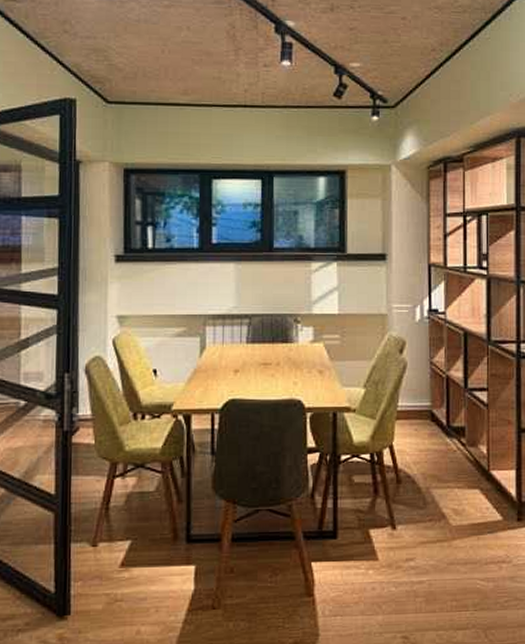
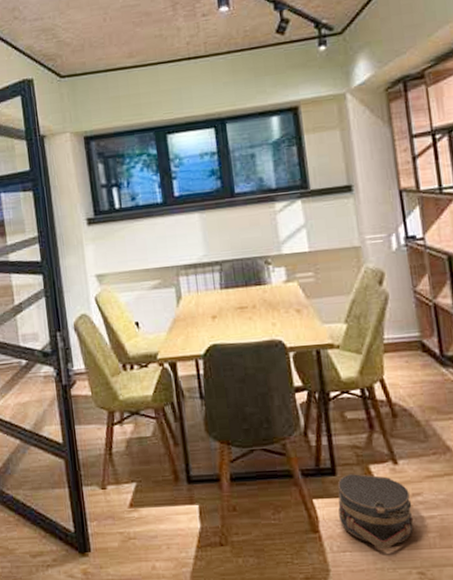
hat box: none [335,537,404,614] -> present [337,473,414,550]

